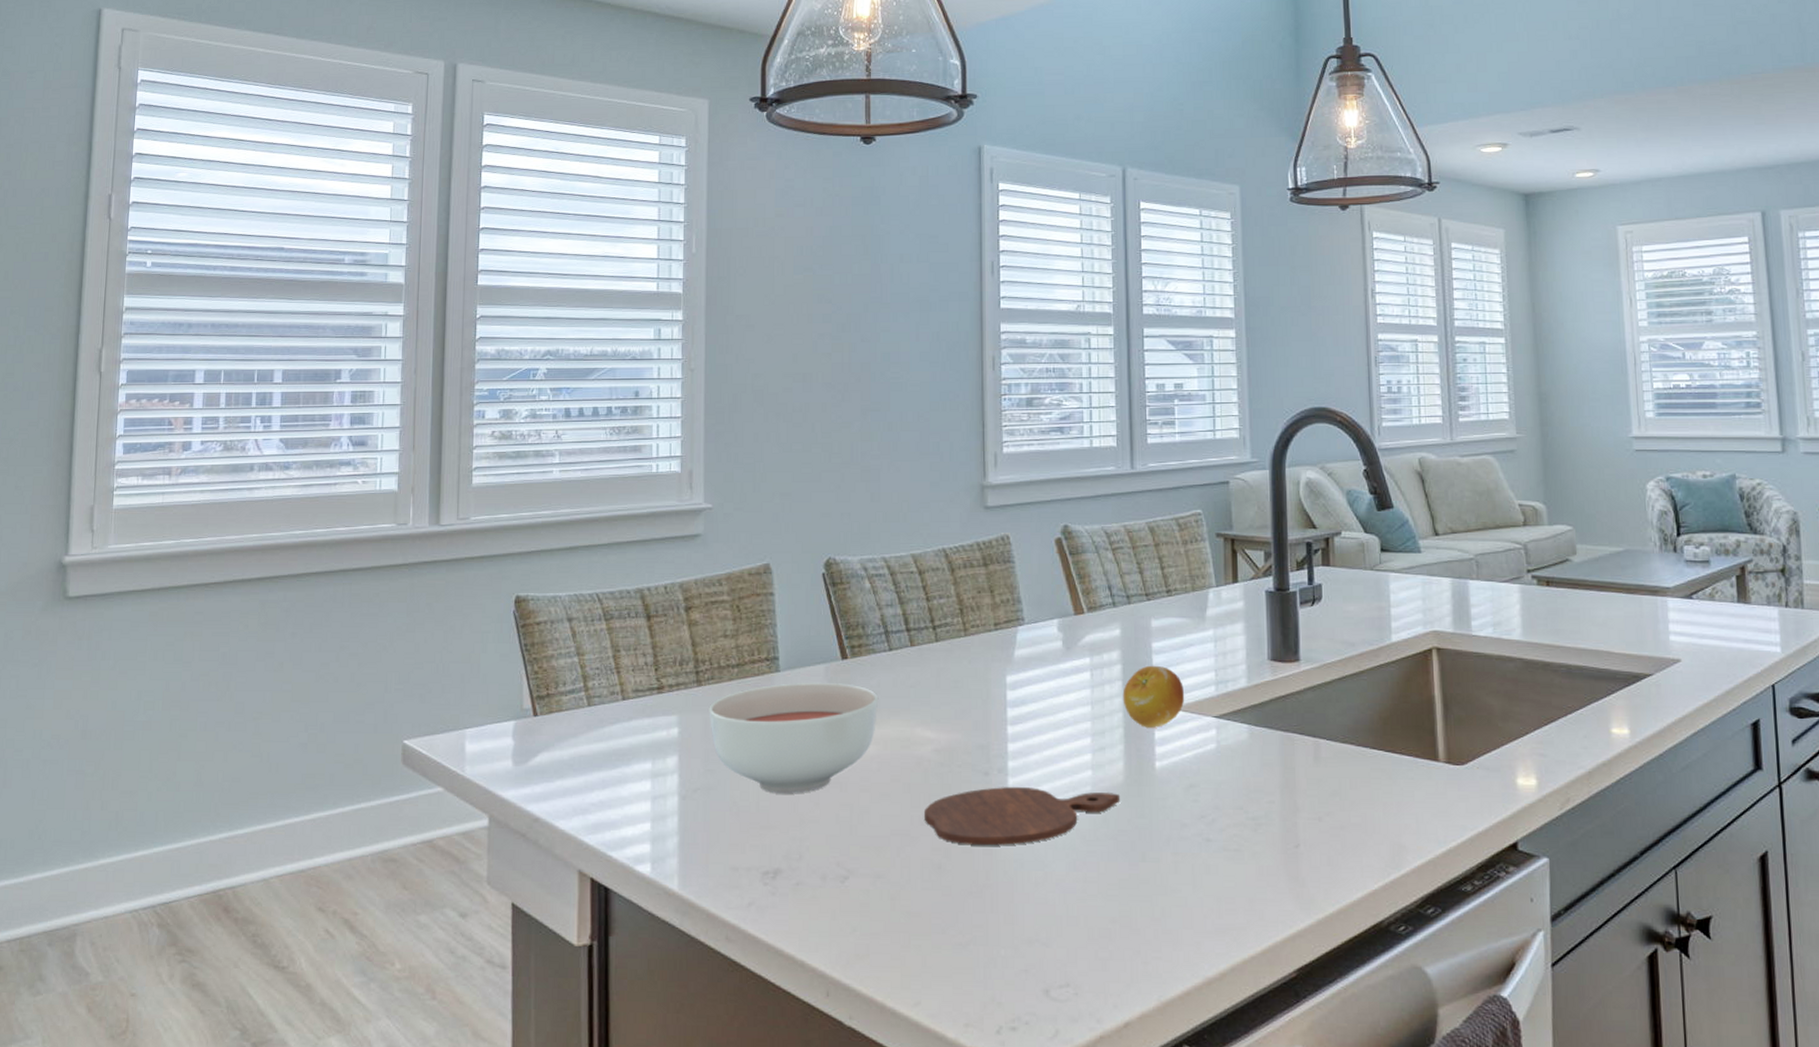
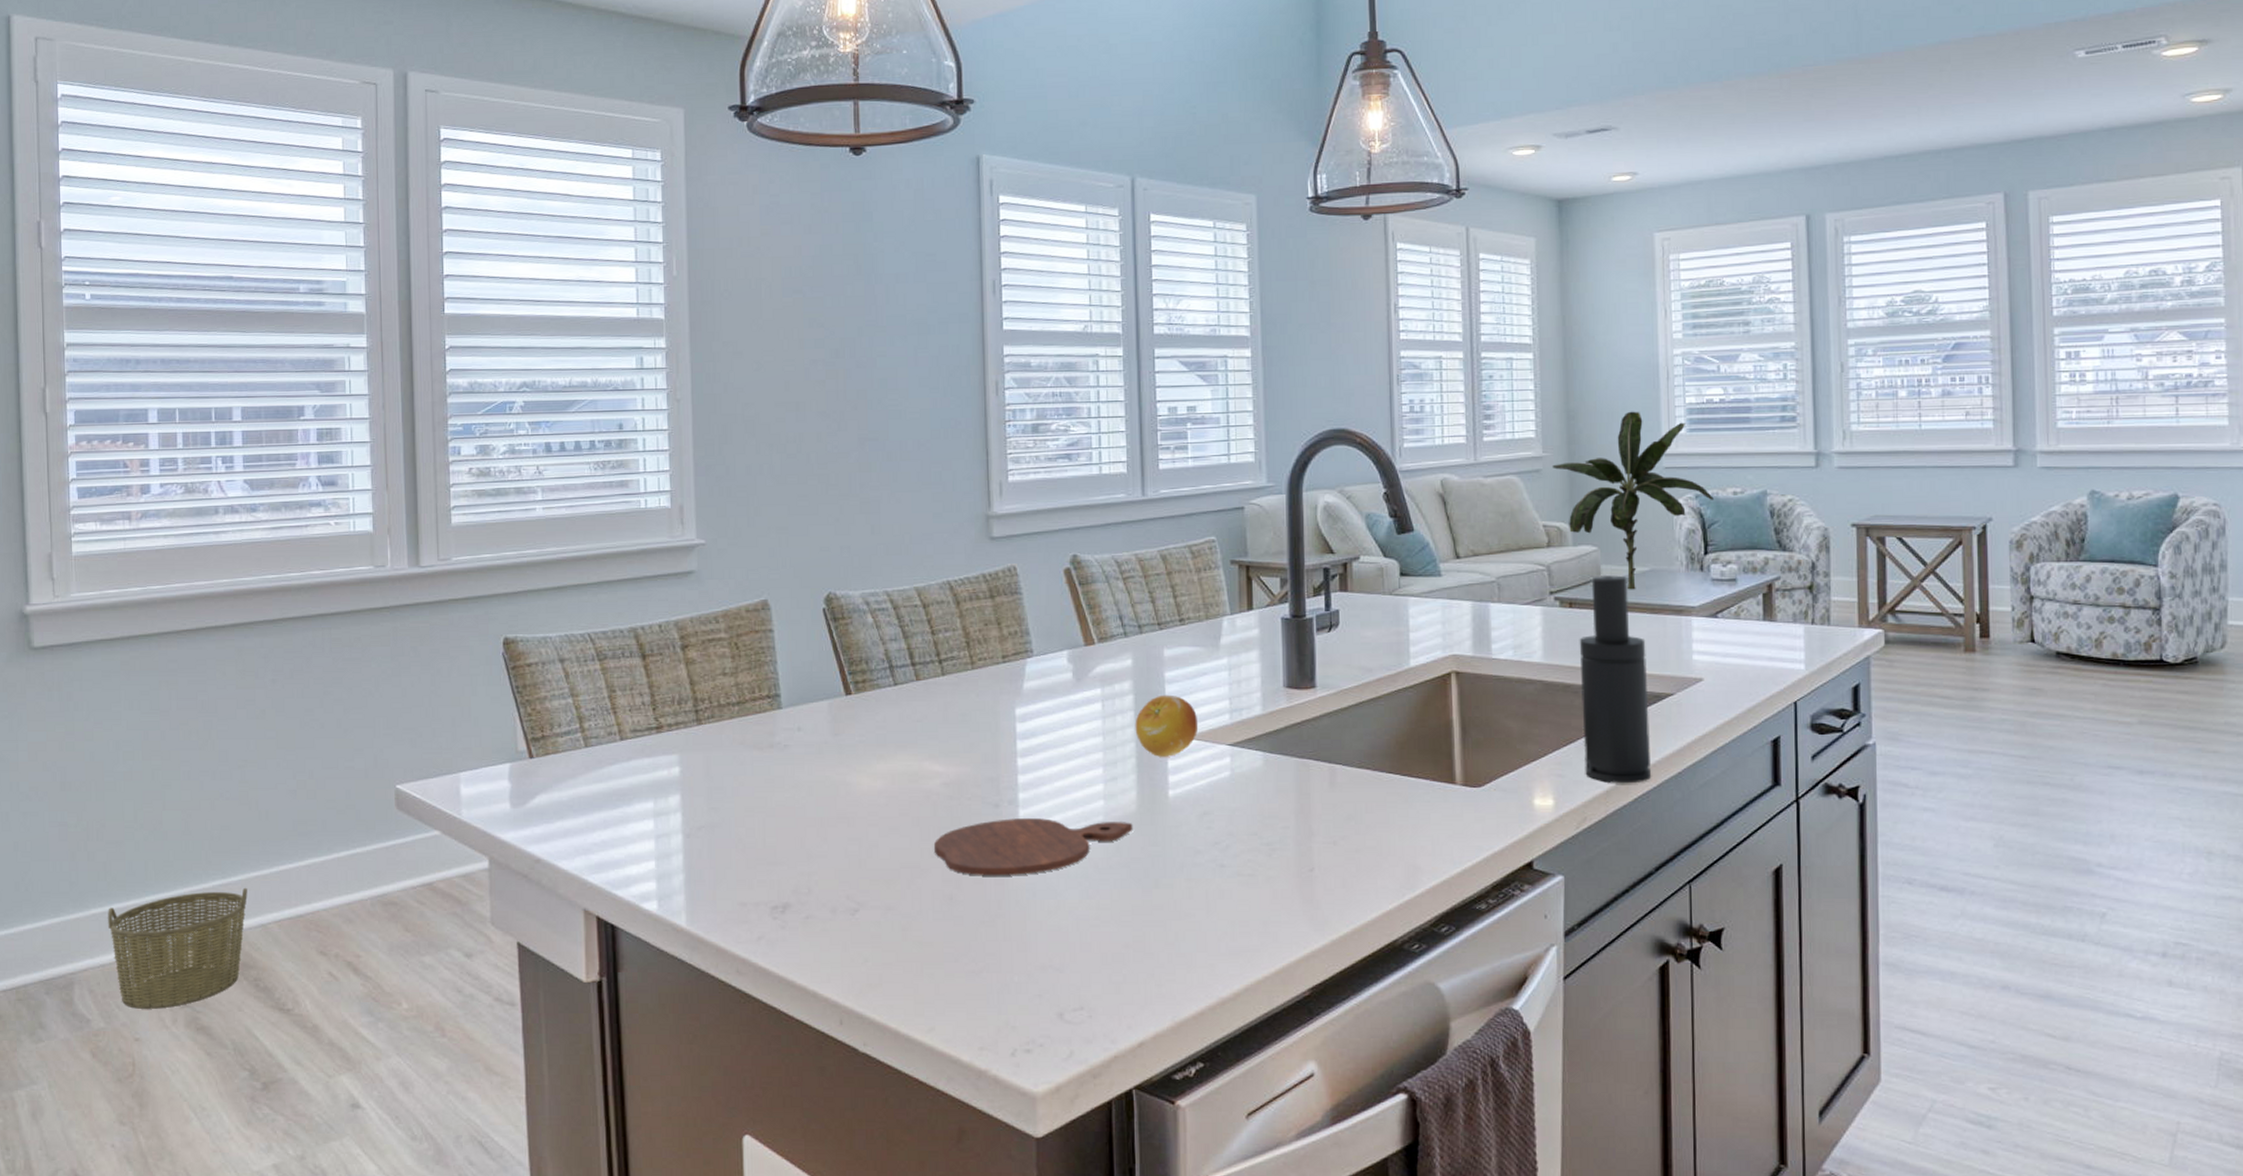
basket: none [115,840,253,963] -> present [108,887,247,1009]
bowl: present [709,683,879,794] -> none [710,719,885,830]
plant: none [1526,395,1684,570] -> present [1552,411,1714,590]
soap dispenser: none [1557,554,1634,764] -> present [1579,574,1652,783]

